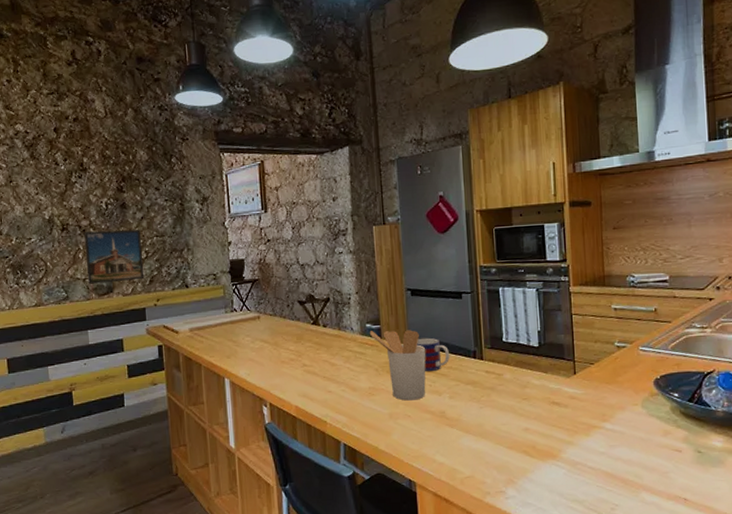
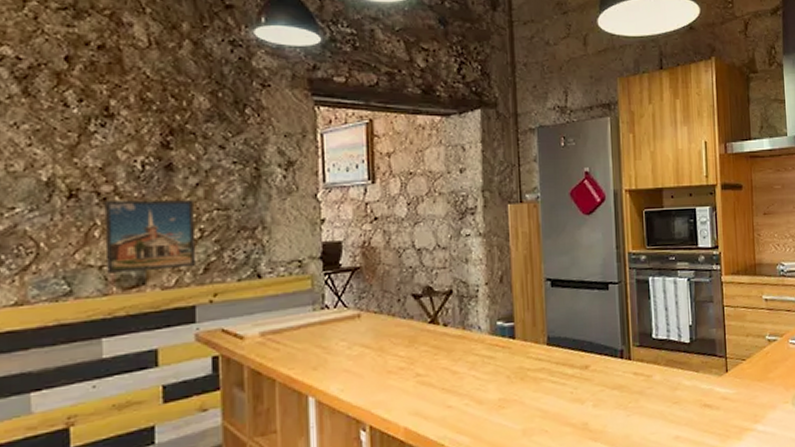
utensil holder: present [369,330,426,401] -> none [500,327,567,413]
mug: present [417,337,449,371] -> none [557,336,594,376]

